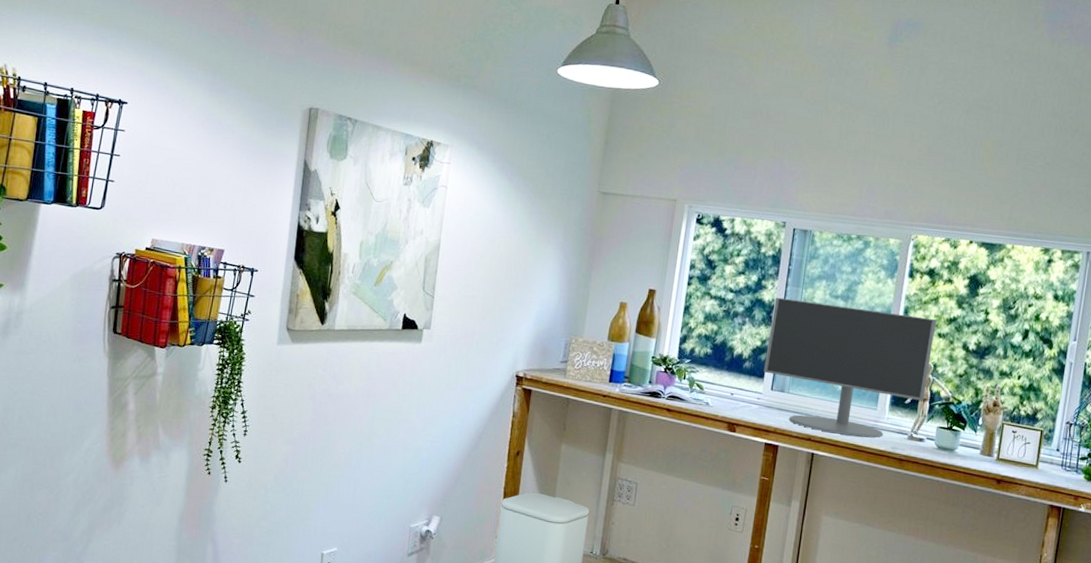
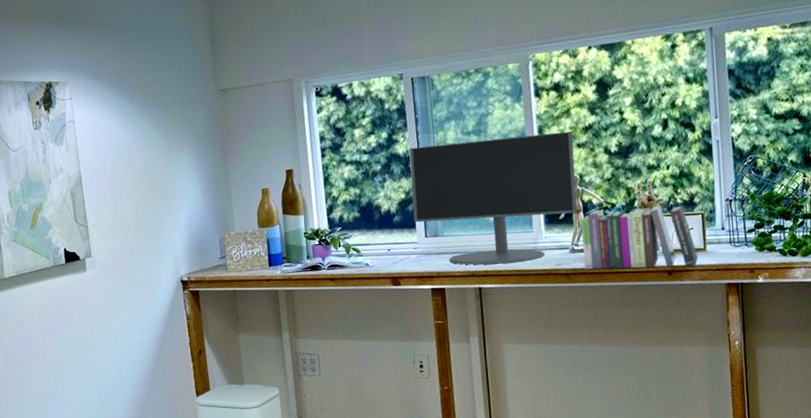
books: none [918,401,1029,480] -> present [580,205,698,270]

